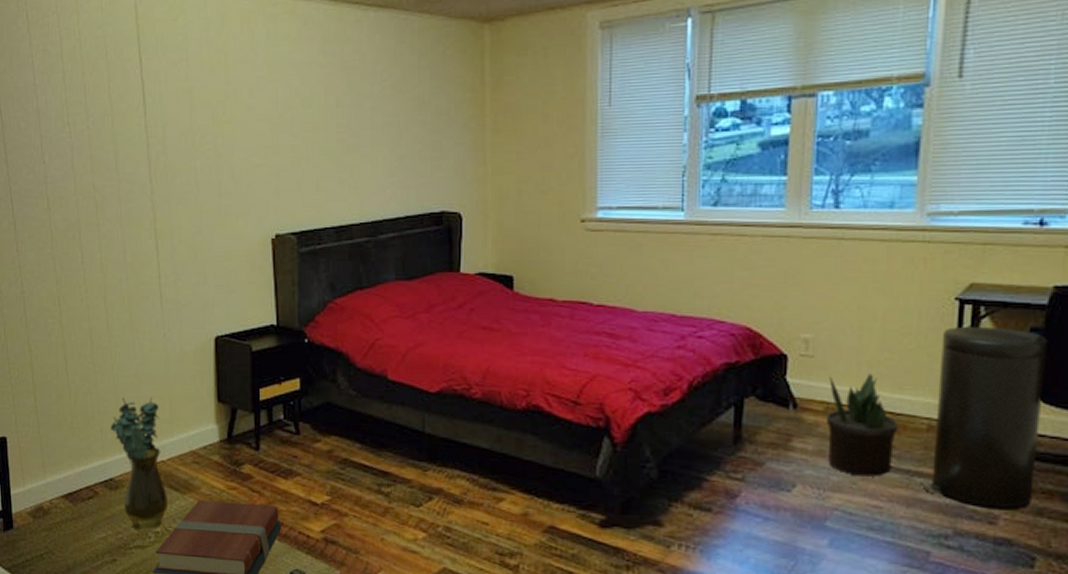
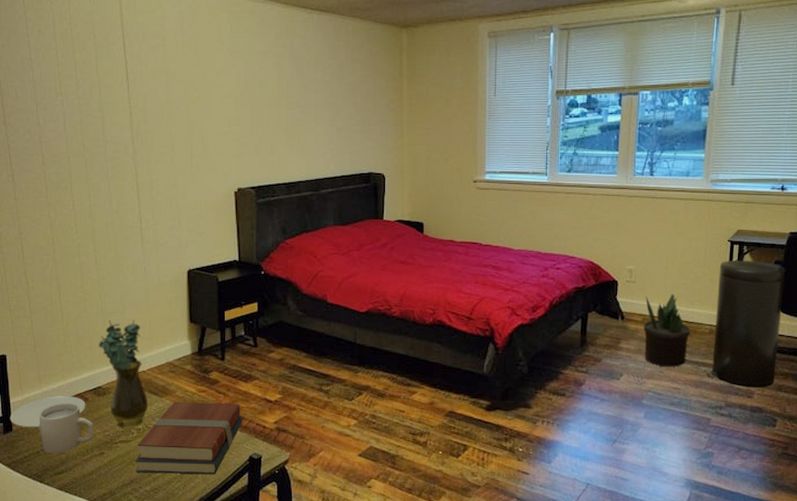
plate: none [10,488,96,526] -> present [10,396,86,428]
mug: none [42,496,106,559] -> present [39,403,95,454]

